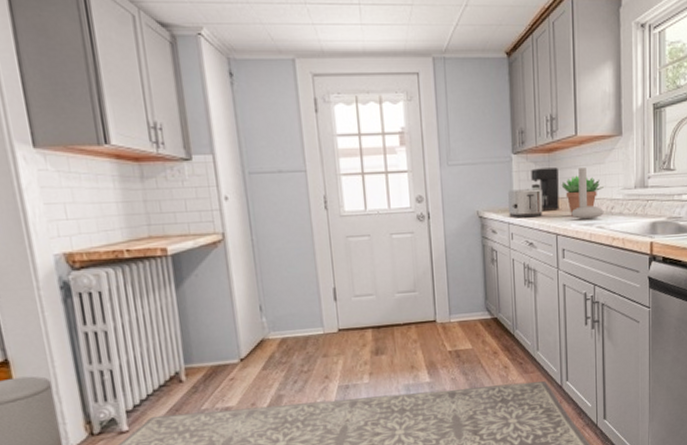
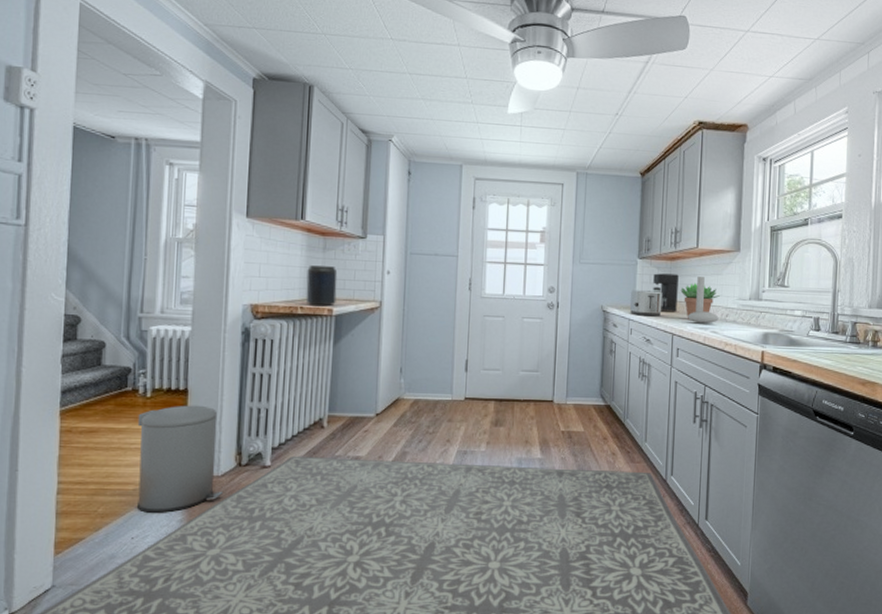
soda can: none [125,198,170,247] -> present [305,265,338,307]

